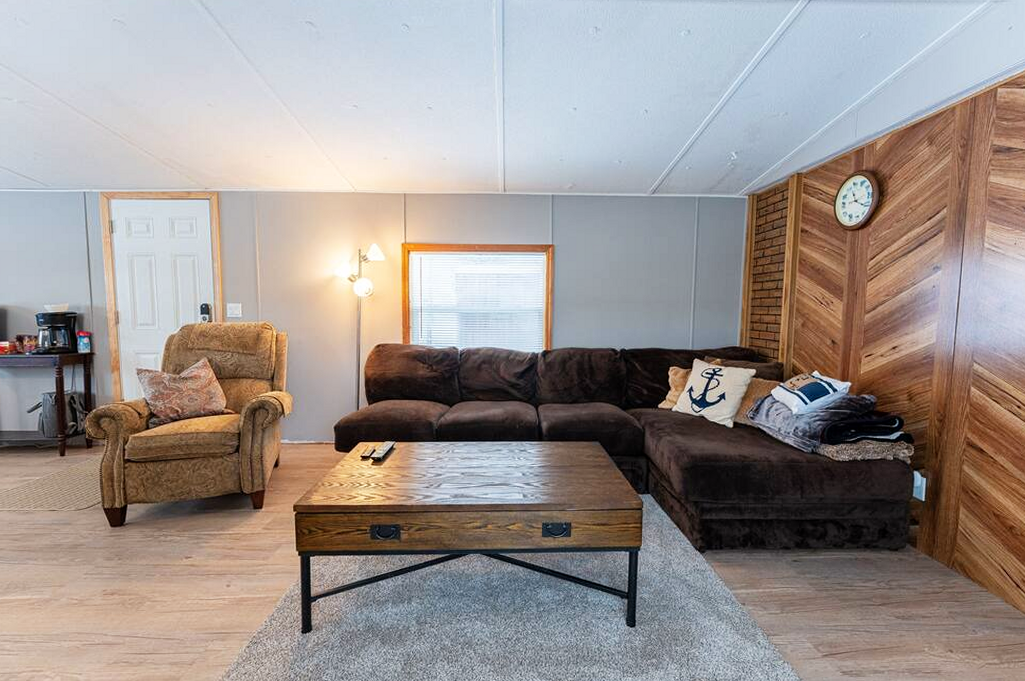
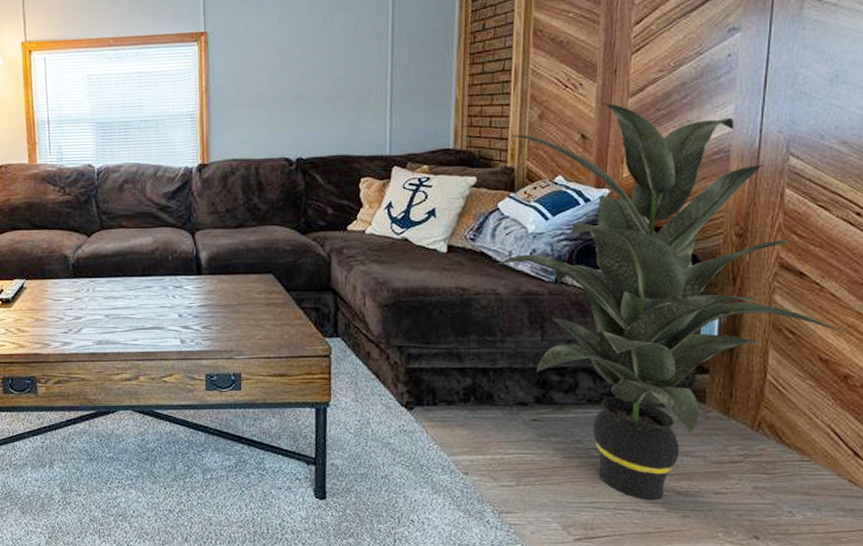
indoor plant: none [768,316,1015,624] -> present [494,102,852,501]

